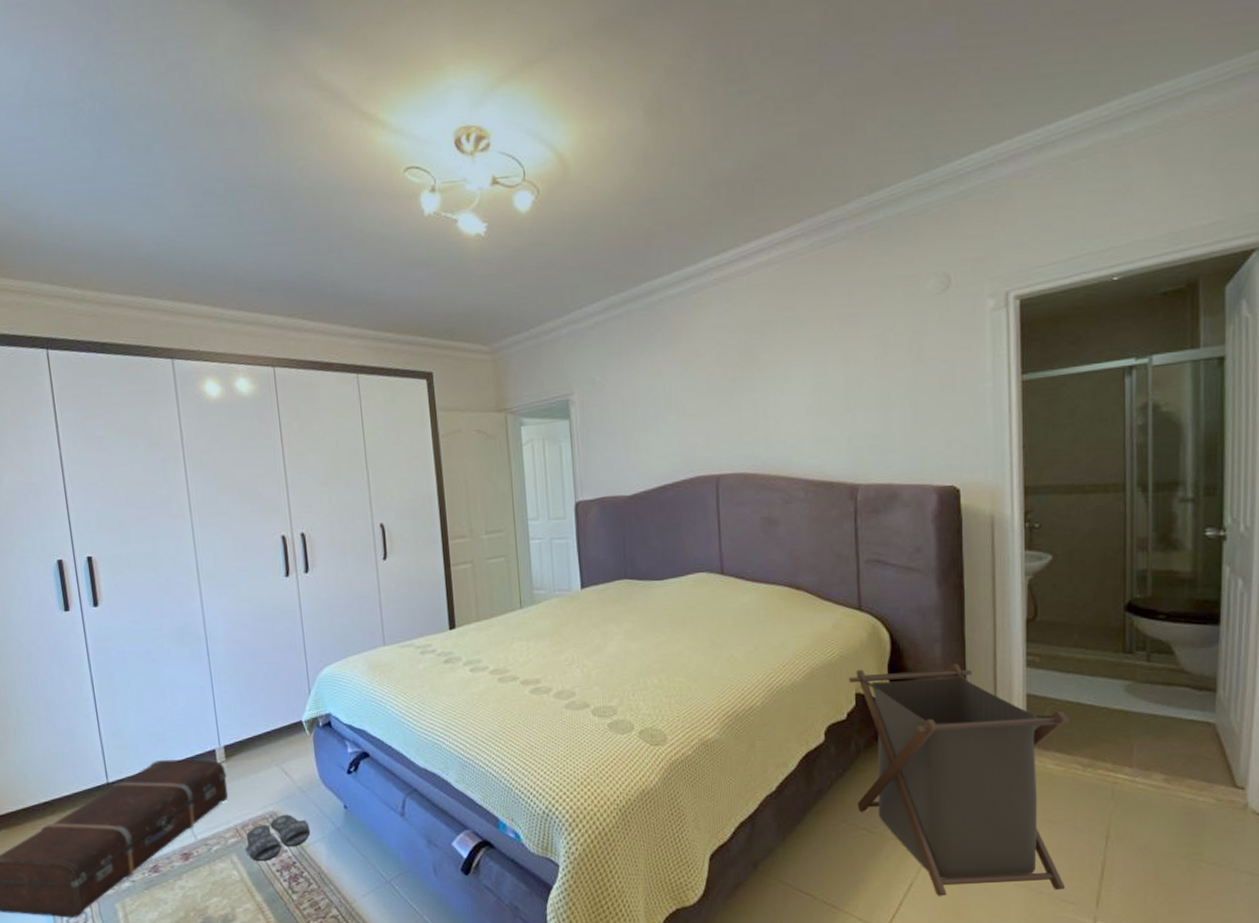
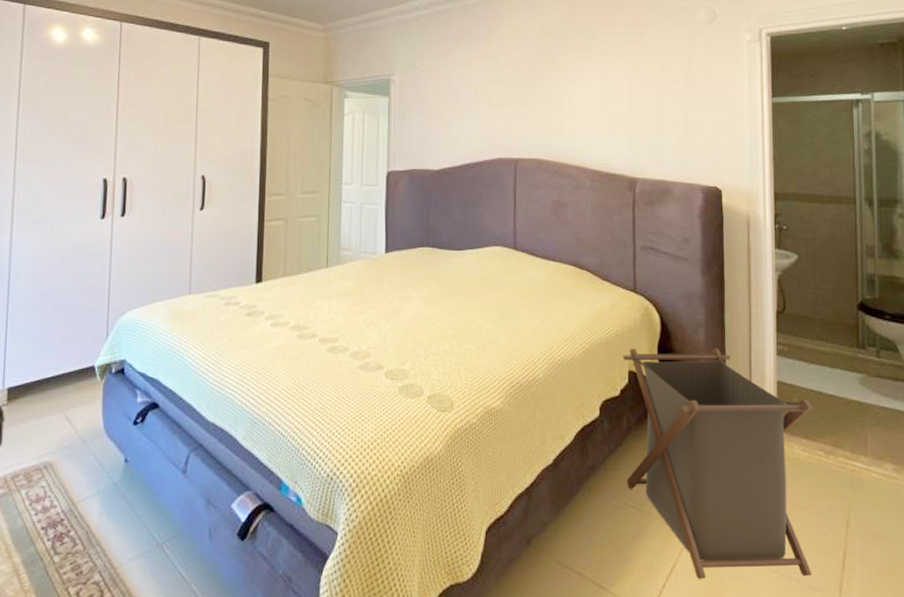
slippers: present [245,814,310,861] -> none [11,465,85,516]

